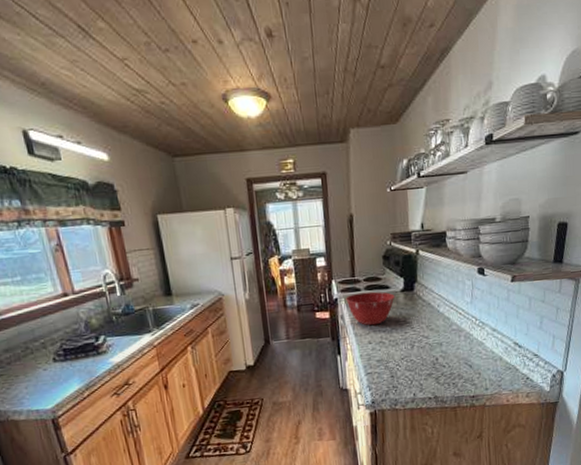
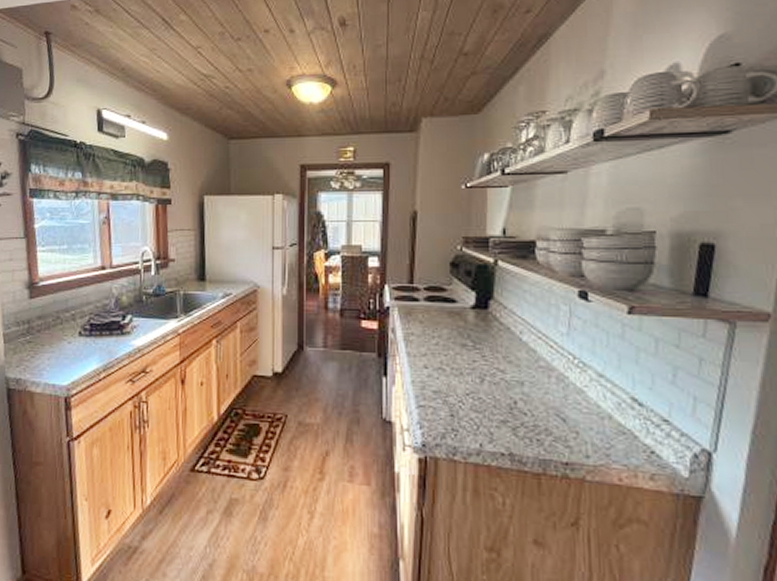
mixing bowl: present [345,291,395,326] -> none [399,303,462,346]

